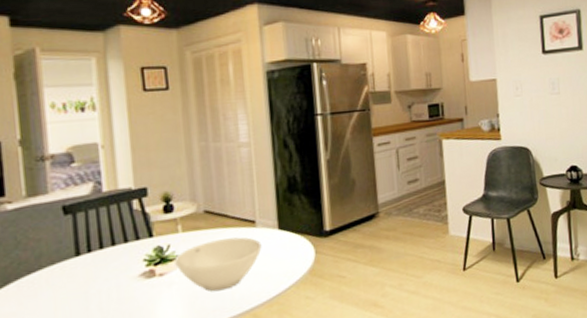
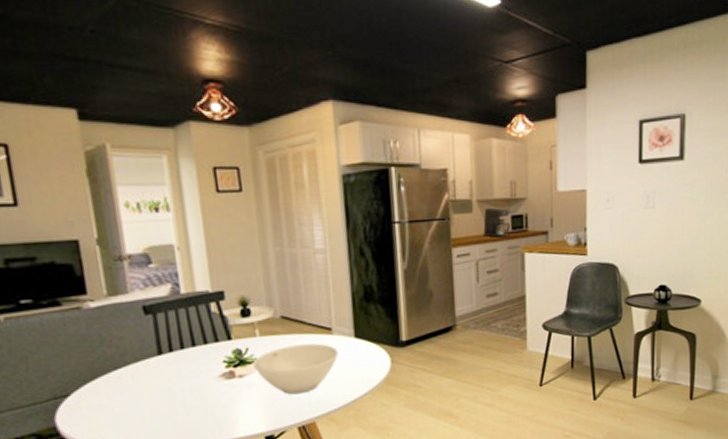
coffee maker: none [402,97,428,126] -> present [483,207,510,238]

